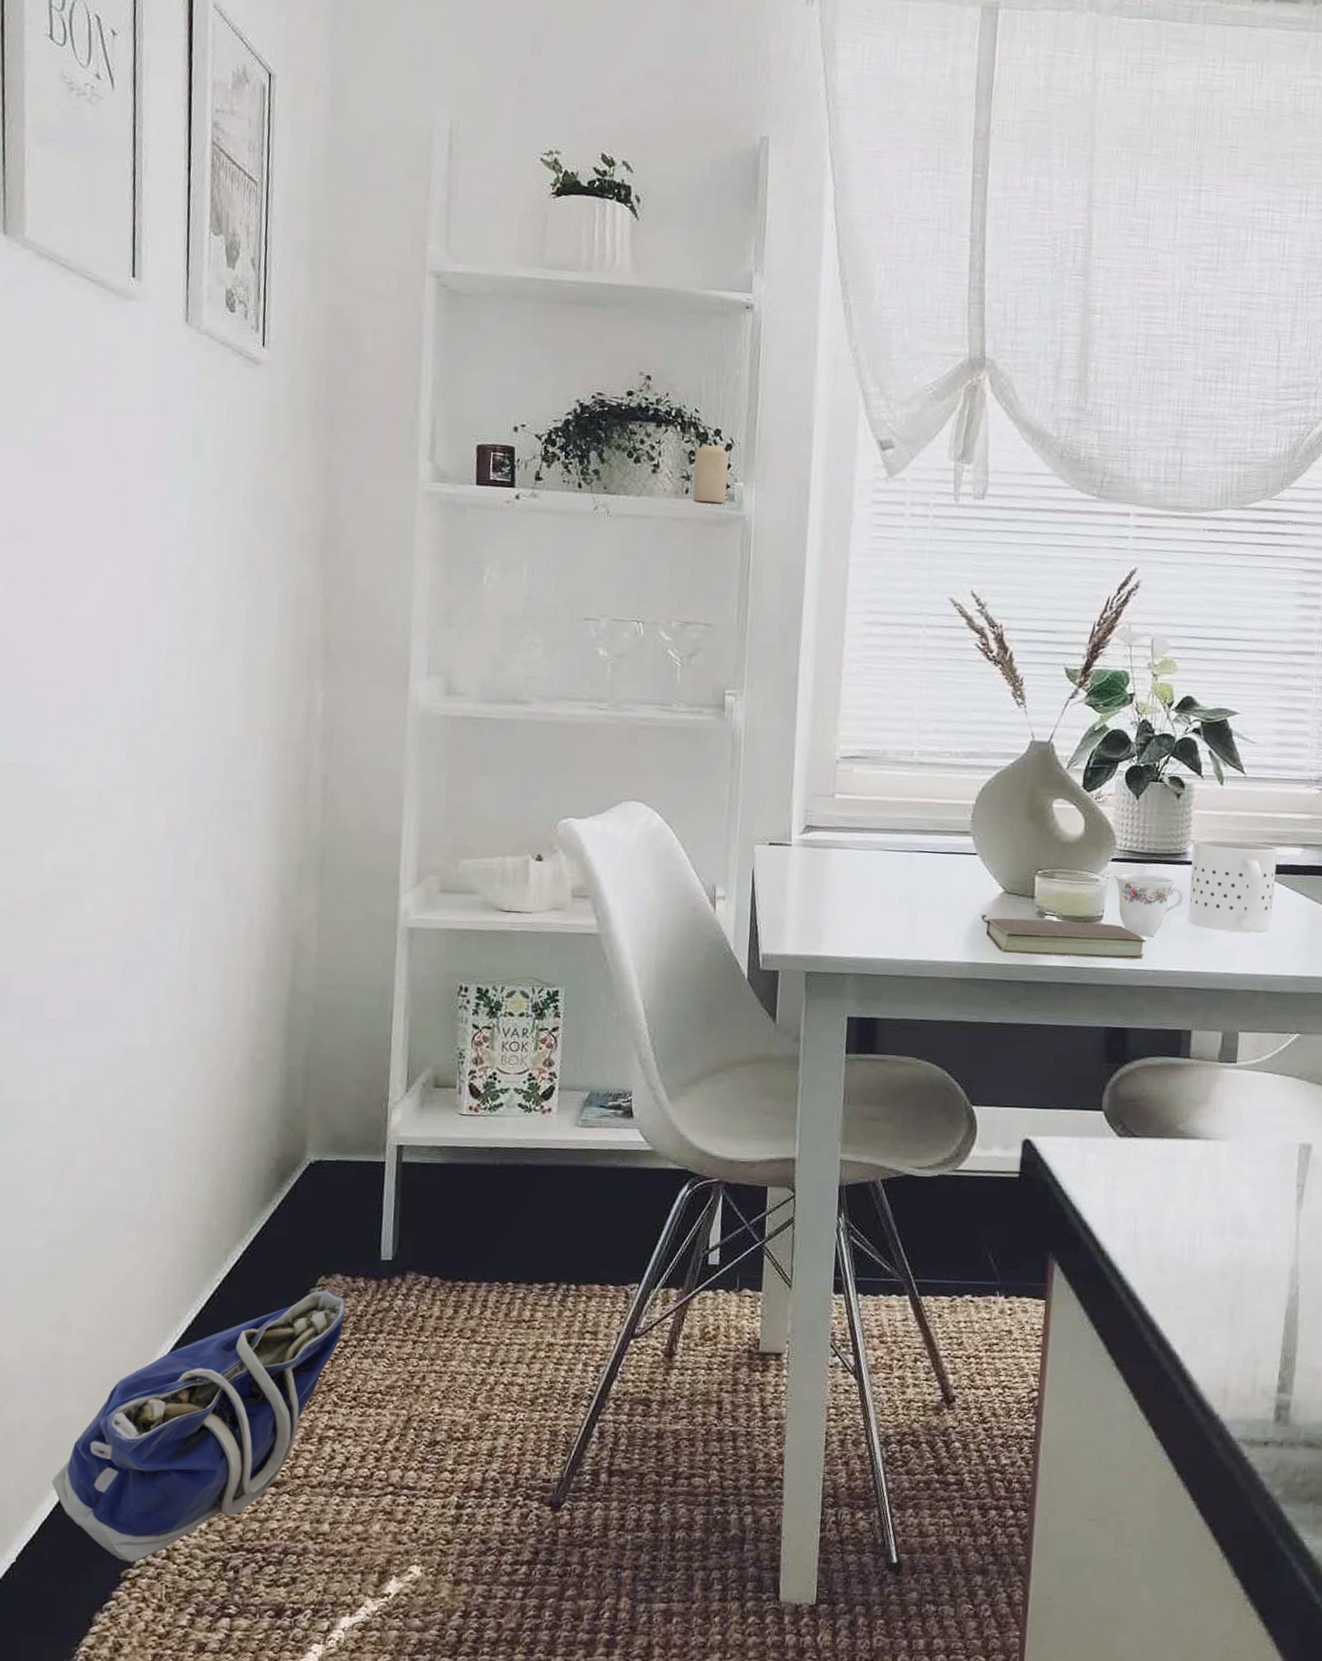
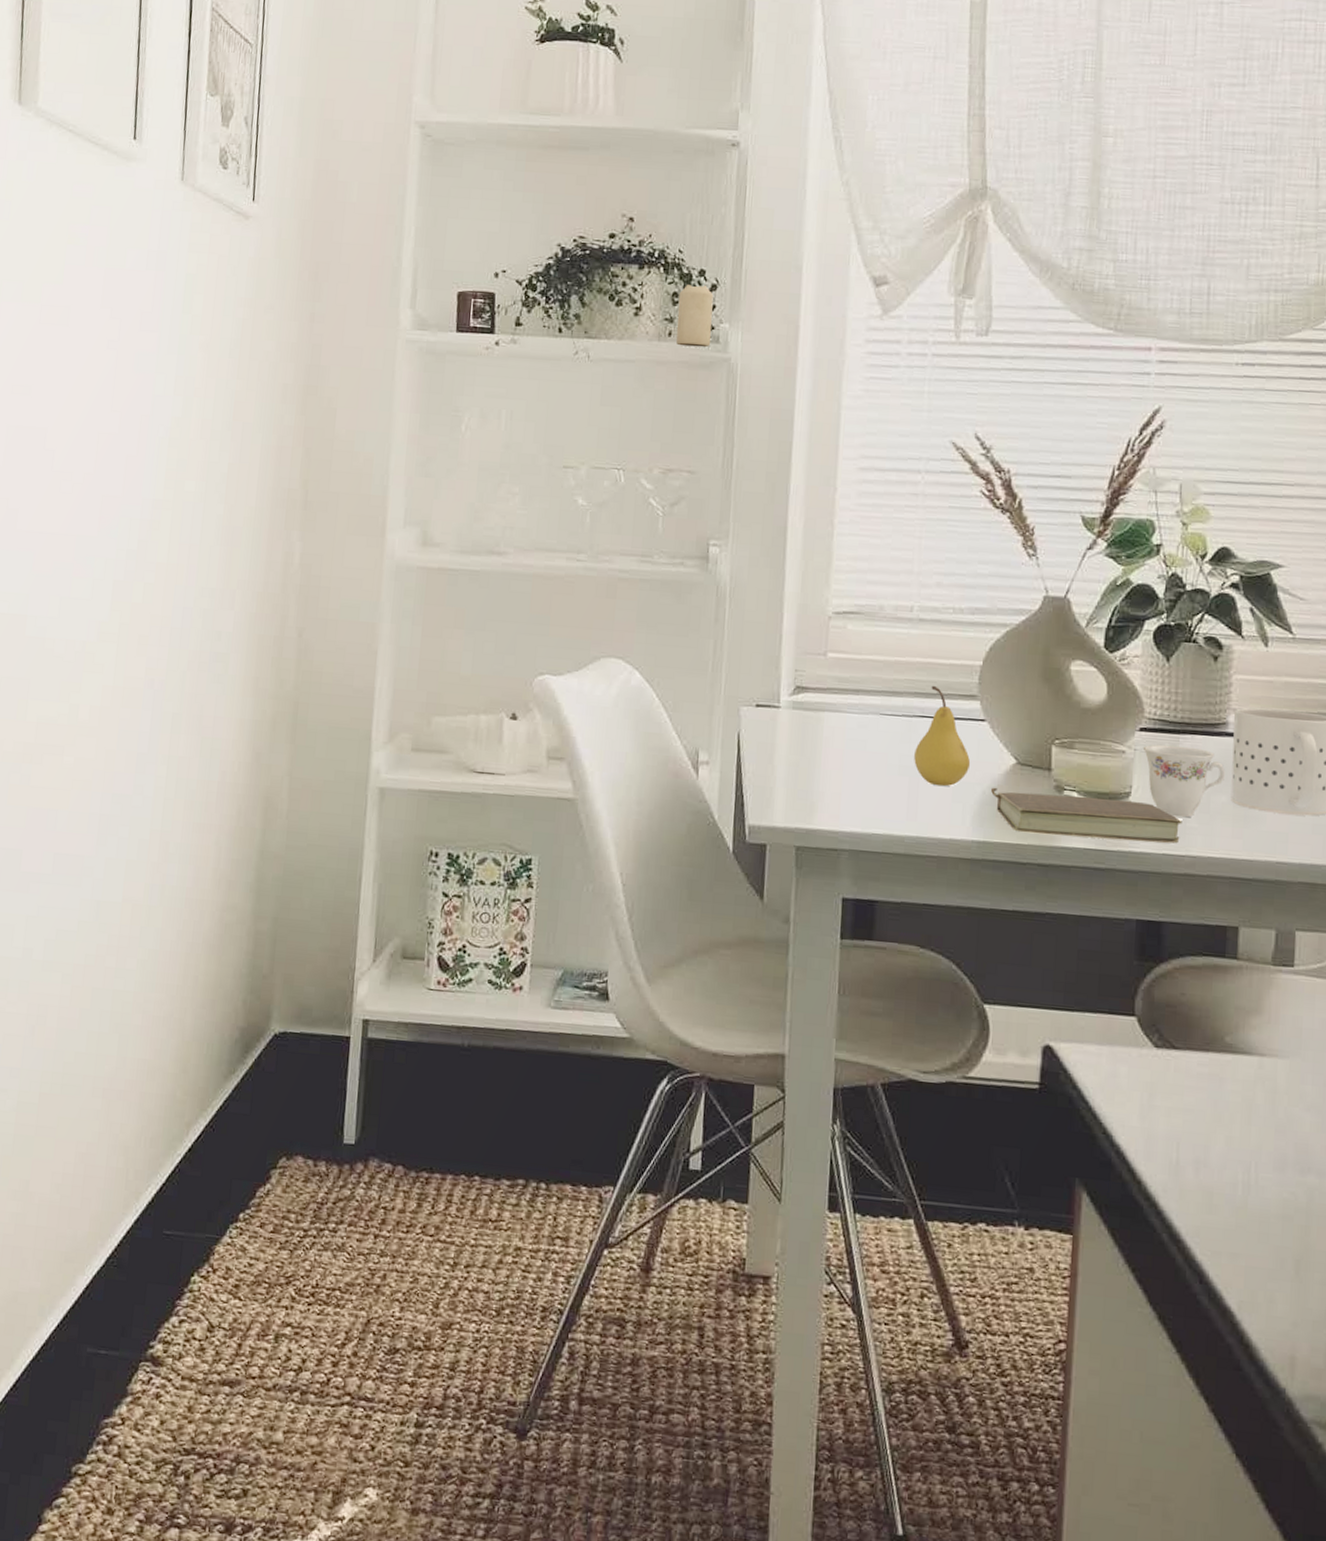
tote bag: present [51,1290,346,1563] -> none [8,1172,307,1457]
fruit: none [913,823,964,915] -> present [914,685,971,787]

